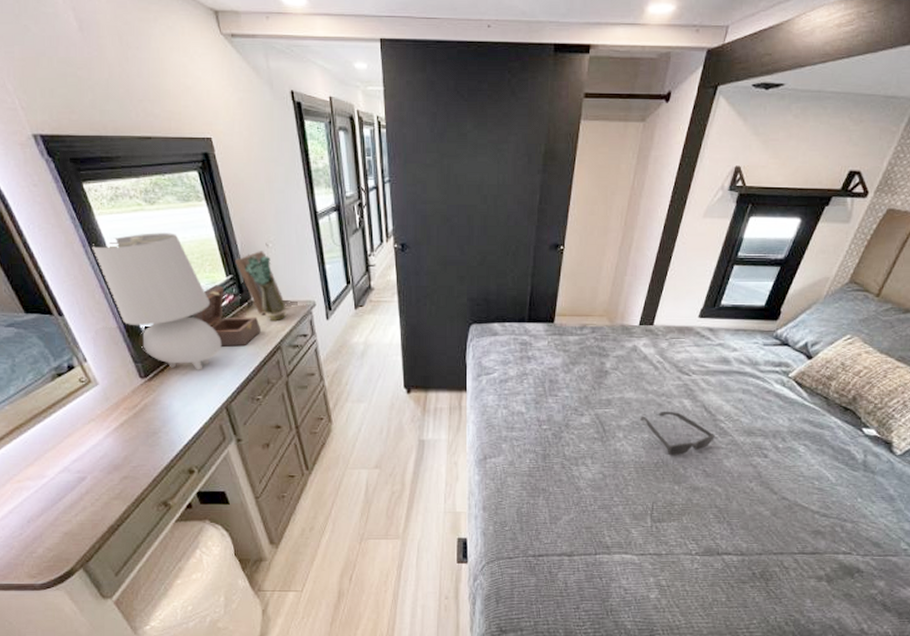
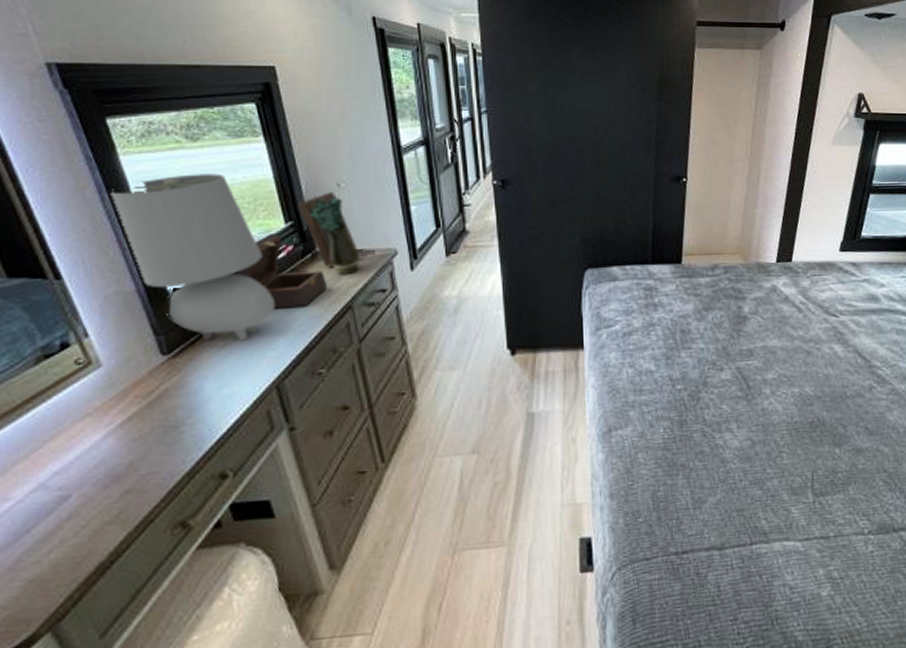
glasses: present [640,411,715,456] -> none [788,359,873,413]

